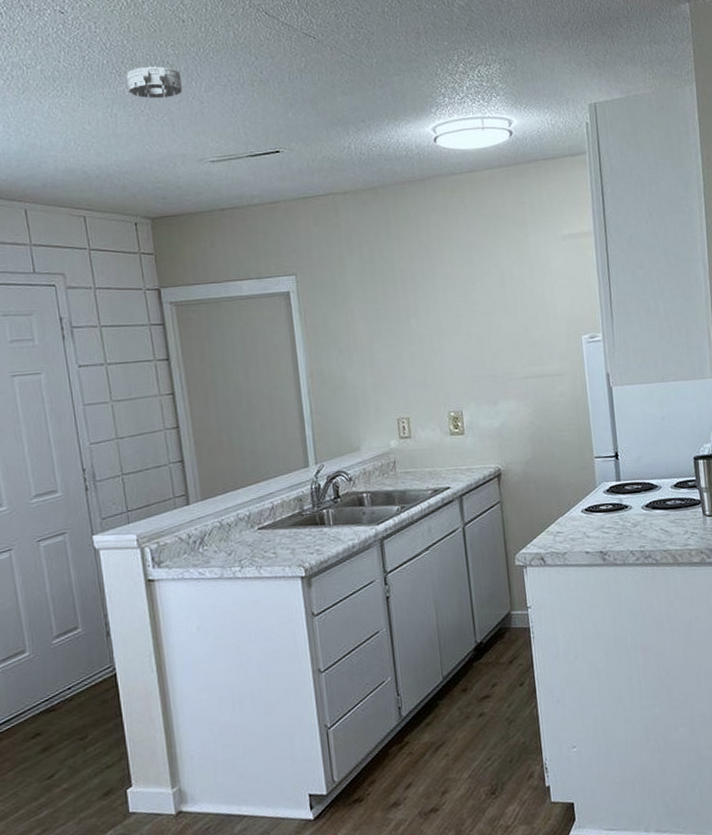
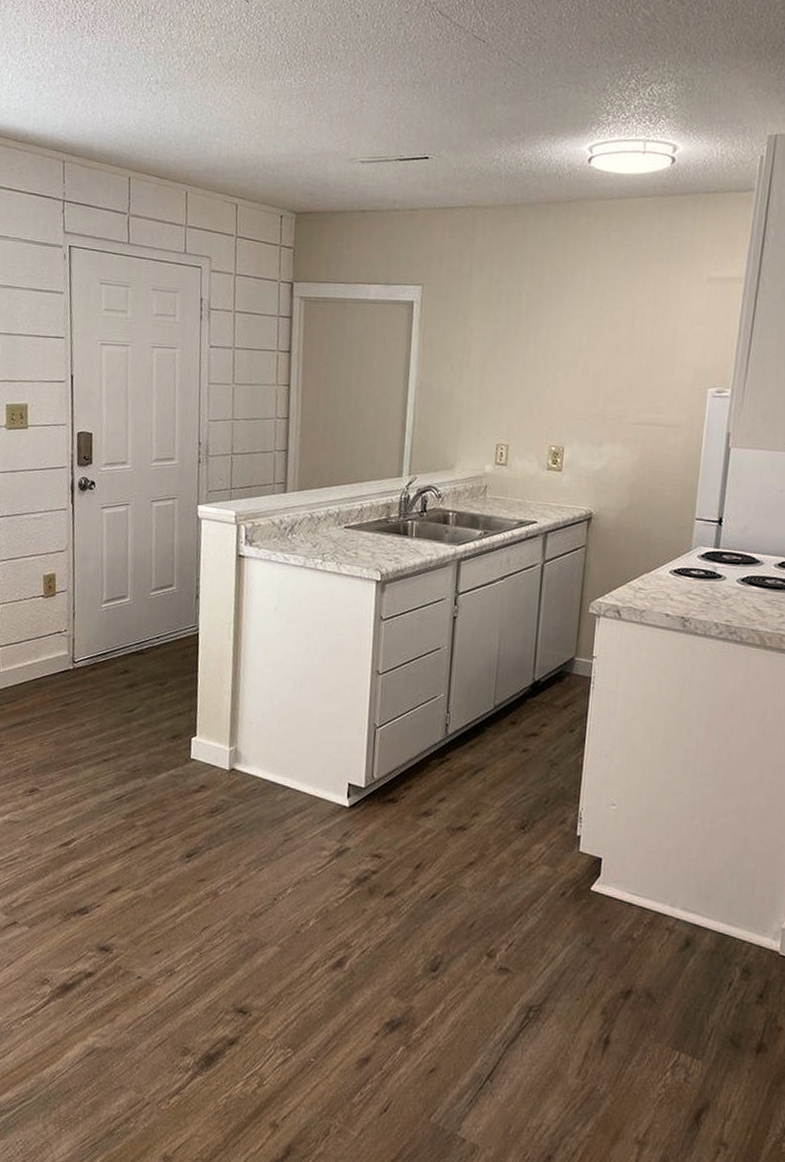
smoke detector: present [126,66,182,99] -> none [295,60,347,94]

